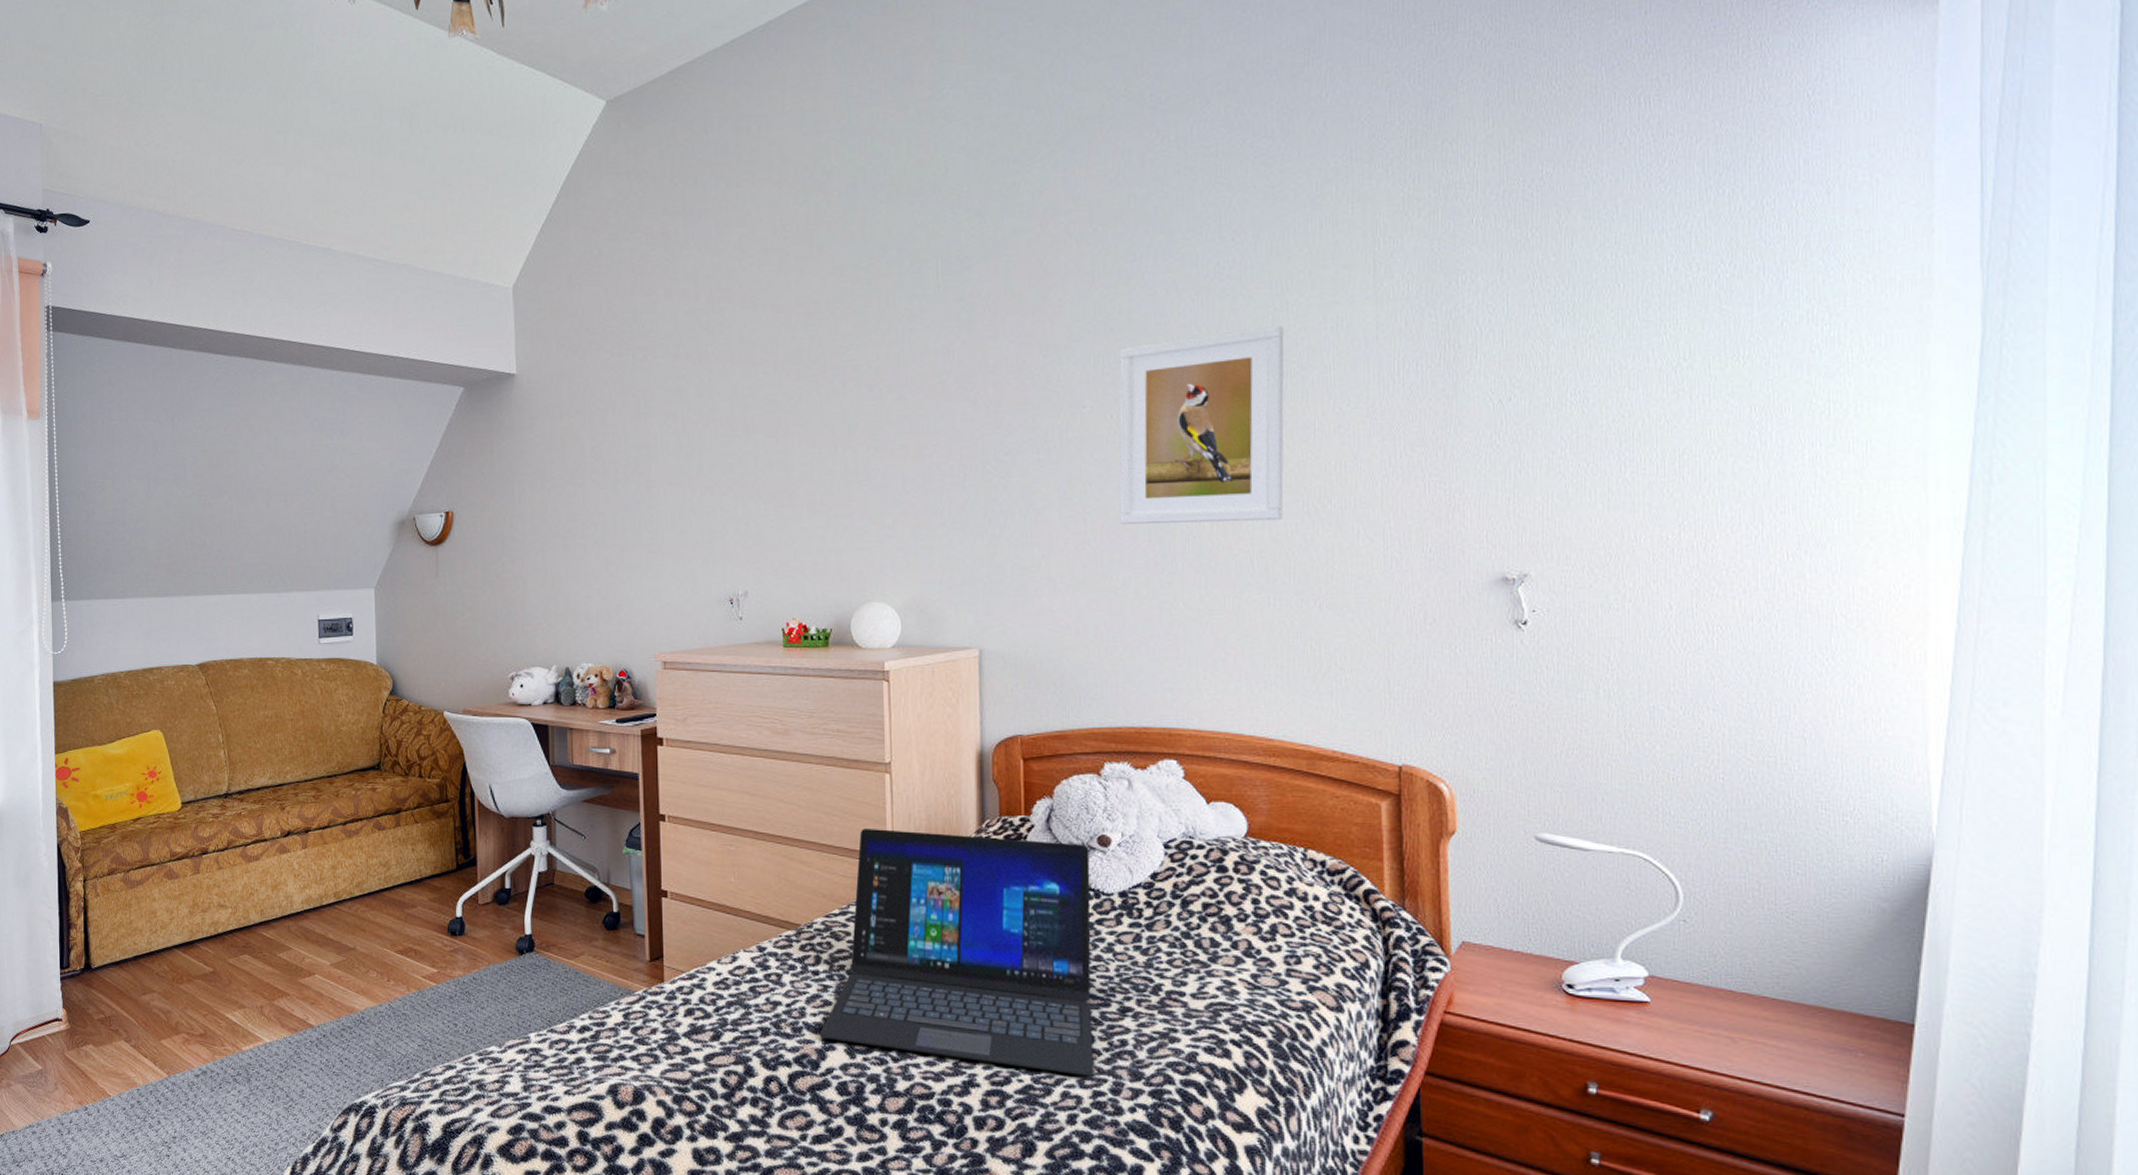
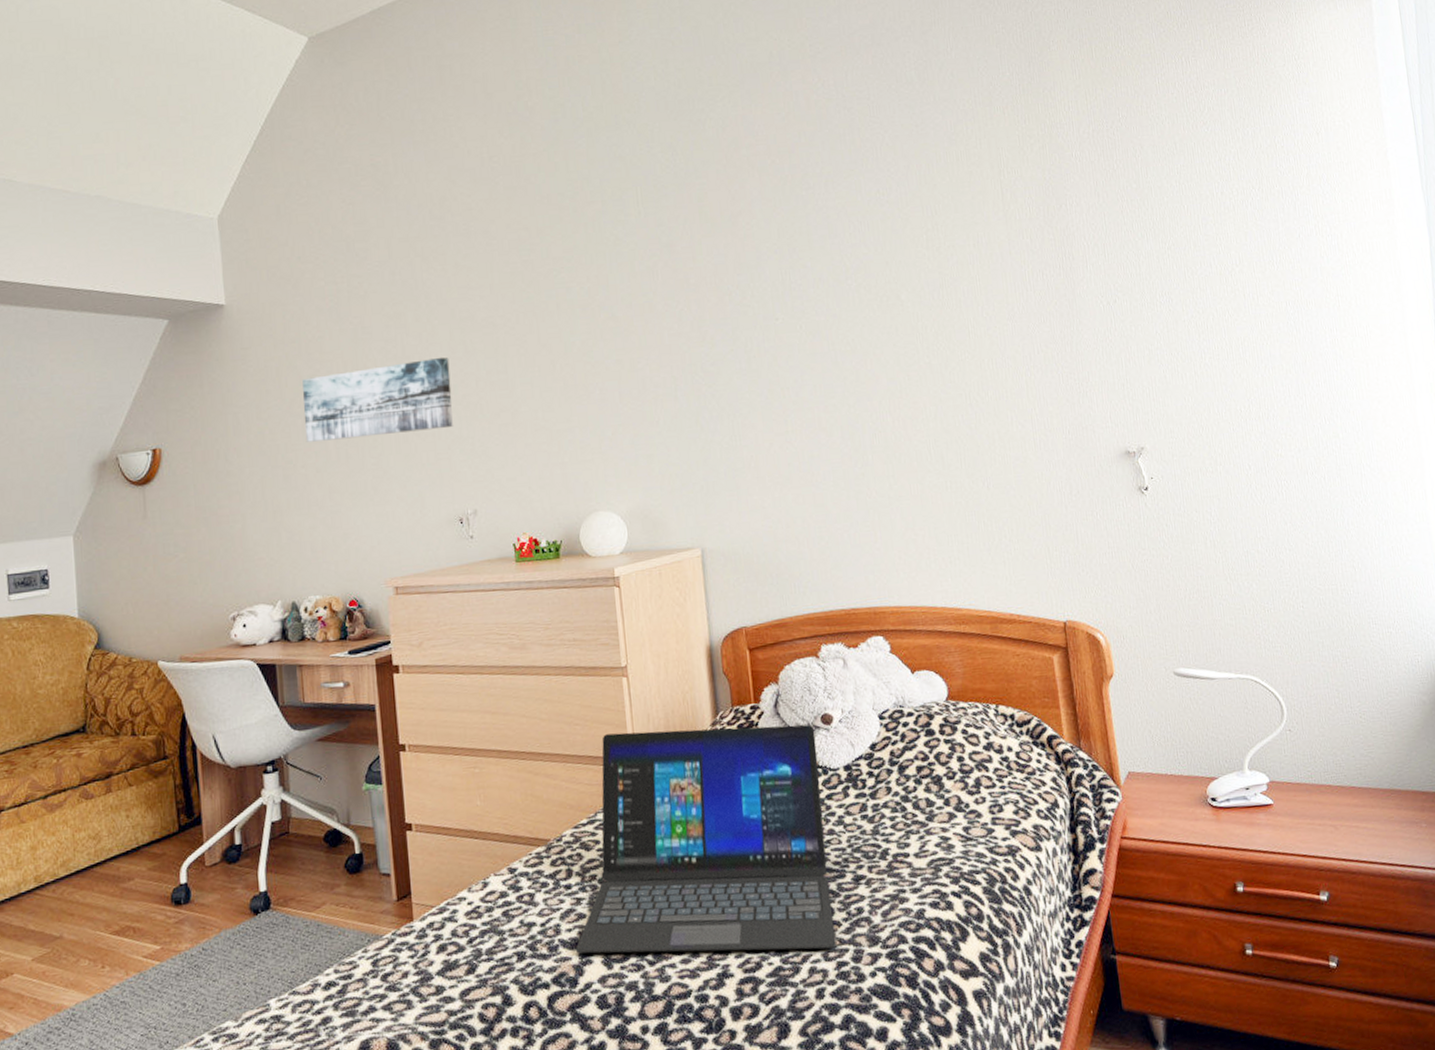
wall art: none [585,434,730,513] -> present [302,357,453,442]
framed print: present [1119,325,1285,524] -> none [803,243,951,424]

